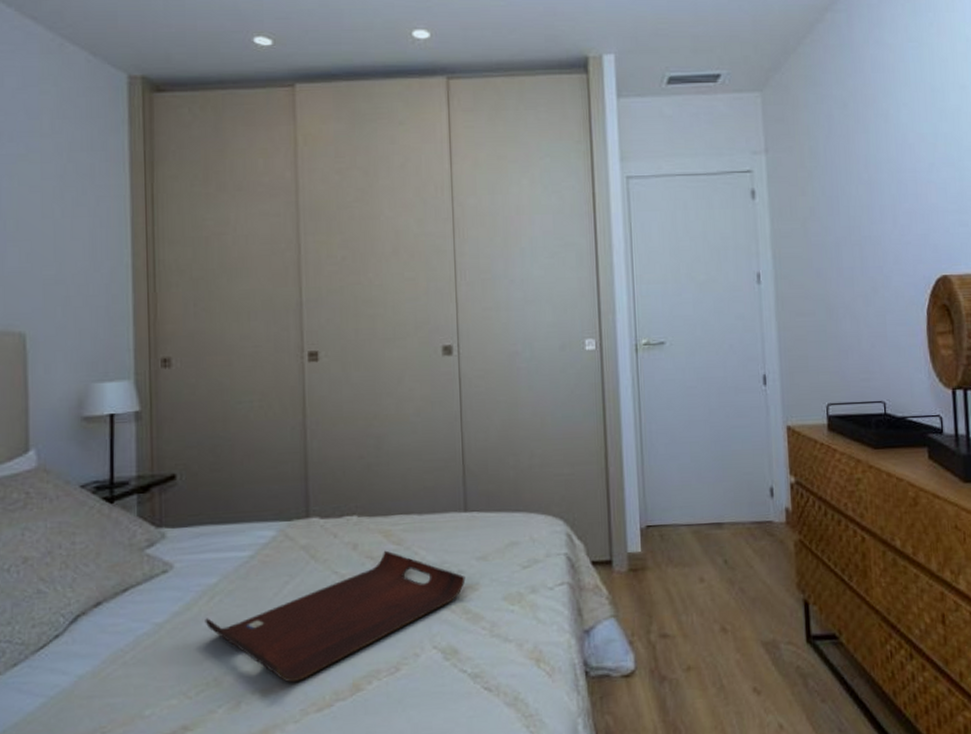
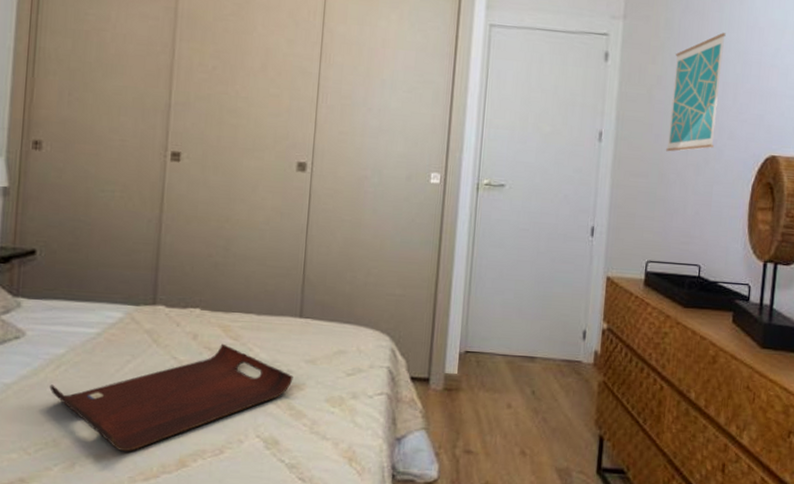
wall art: none [826,154,880,286] -> present [666,32,726,152]

